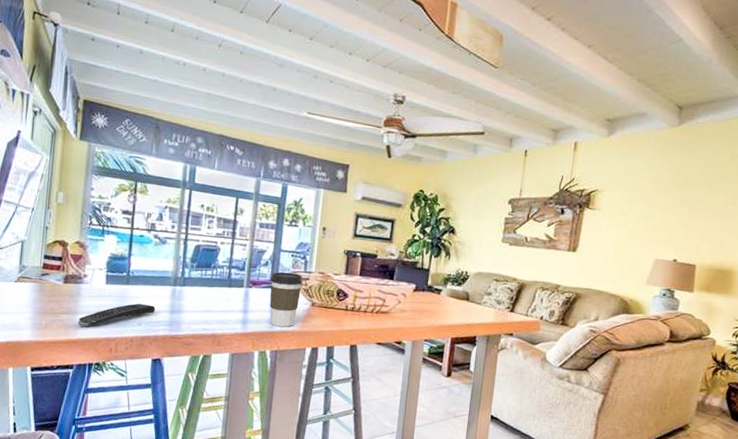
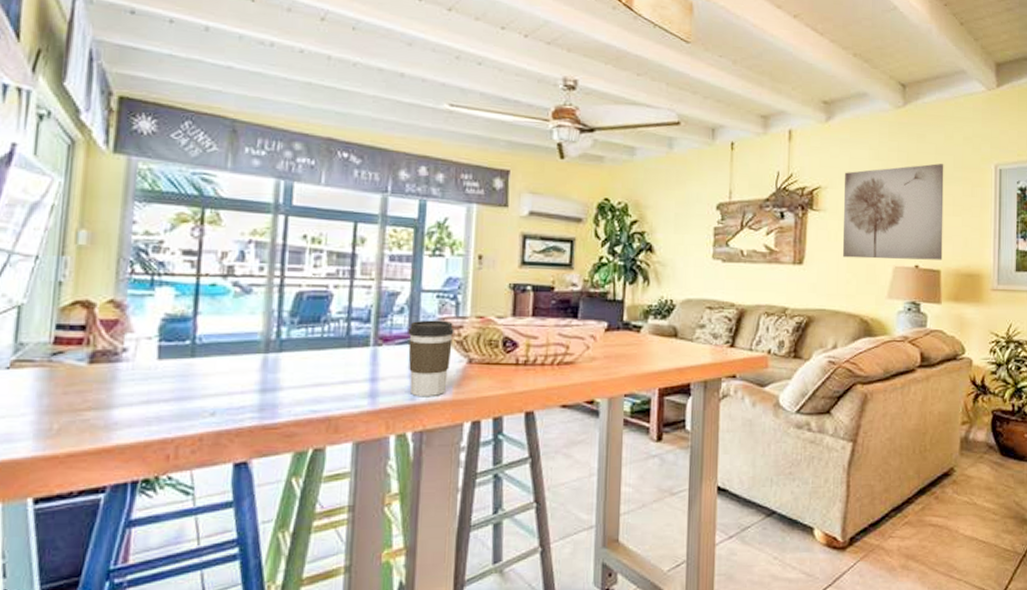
remote control: present [78,303,156,328] -> none [113,384,238,427]
wall art: none [611,175,710,257] -> present [842,163,944,260]

